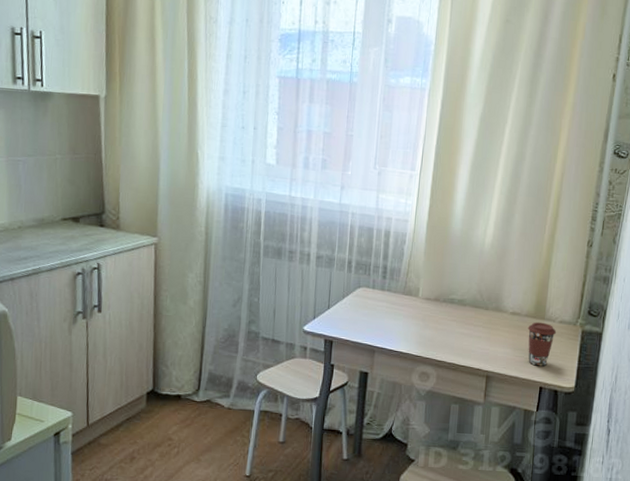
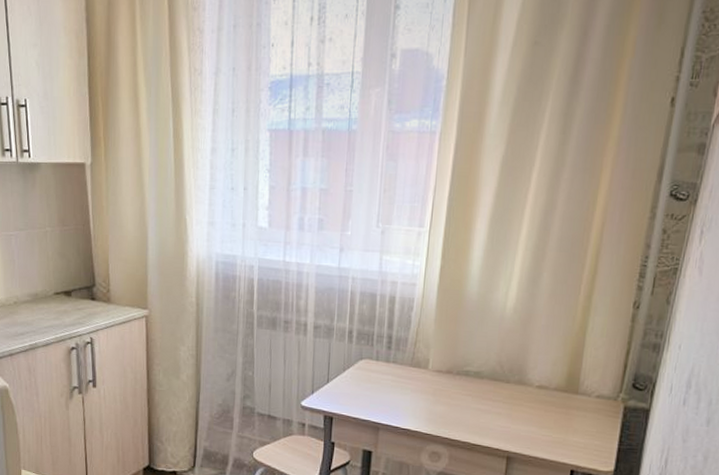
coffee cup: present [527,322,557,366] -> none [557,396,593,447]

